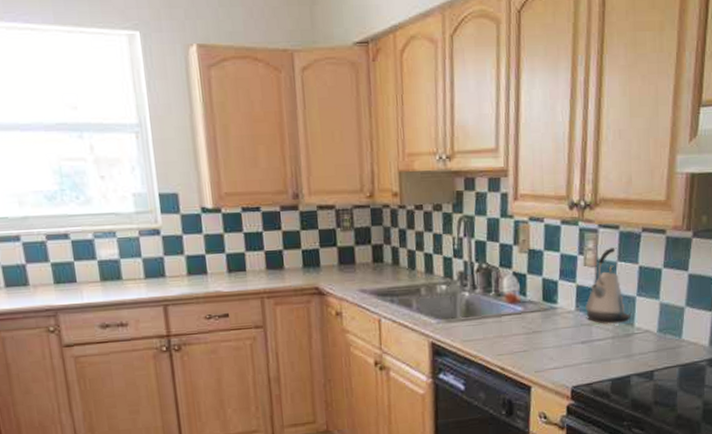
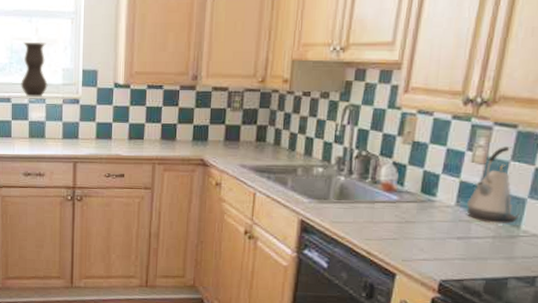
vase: none [74,161,117,231] -> present [21,41,48,97]

